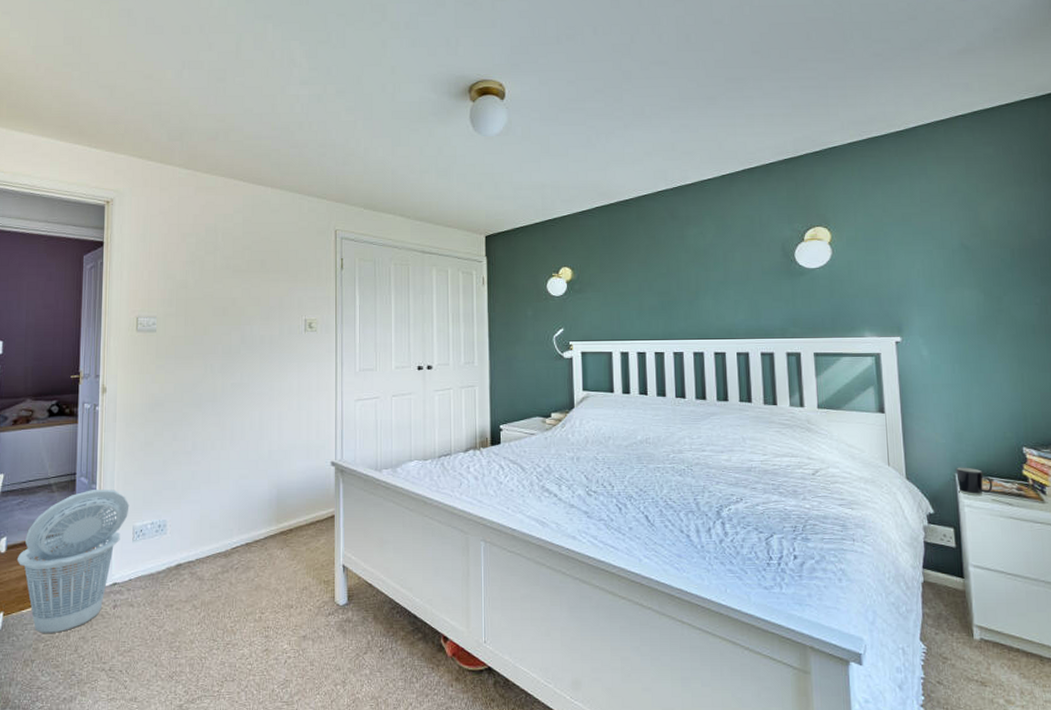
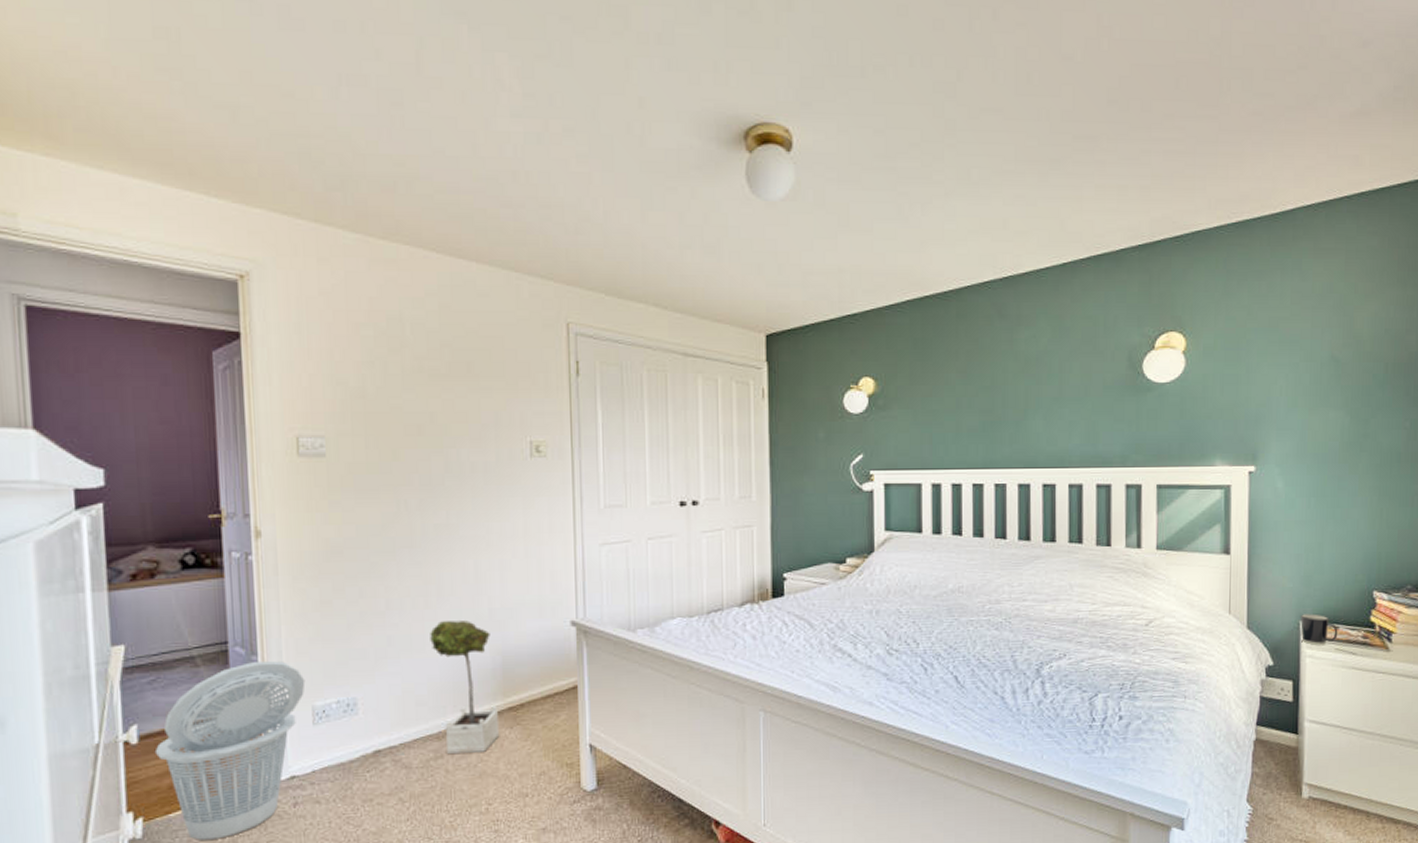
potted tree: none [223,460,273,569] -> present [430,621,500,753]

